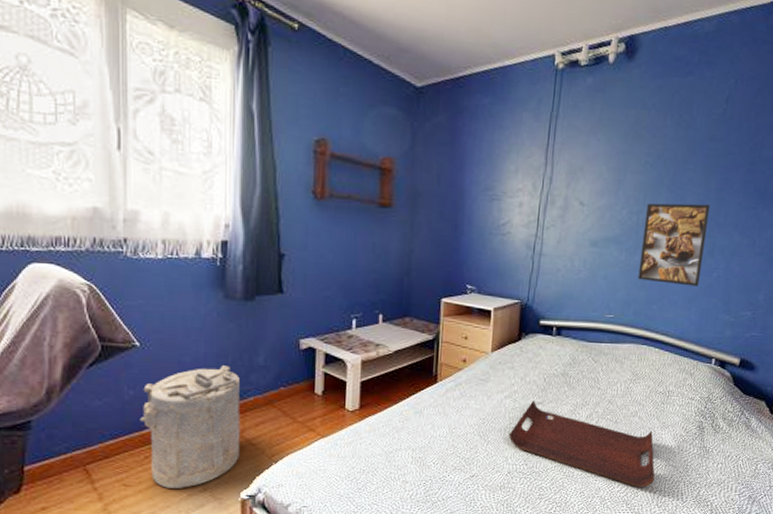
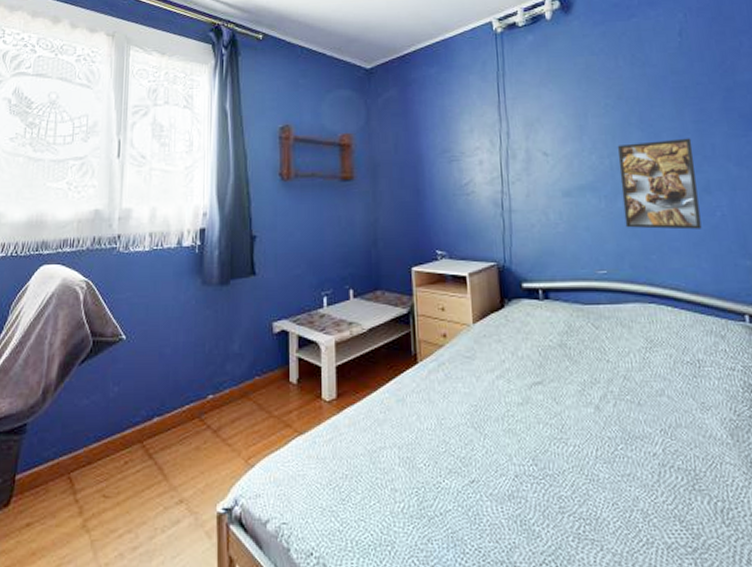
laundry hamper: present [140,365,241,488] -> none [122,355,217,500]
serving tray: present [508,401,655,488] -> none [508,380,711,496]

